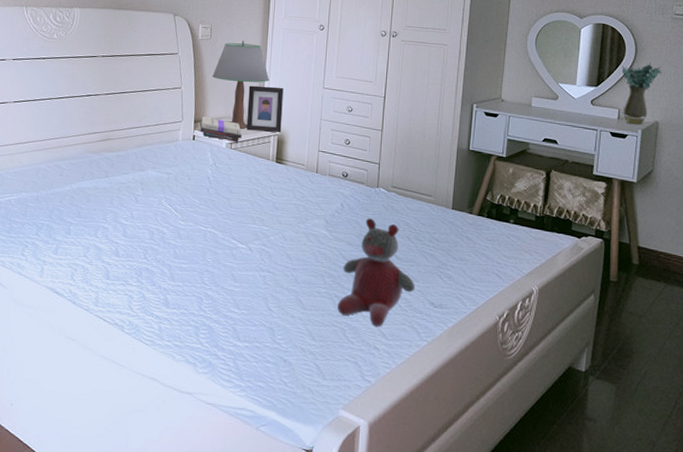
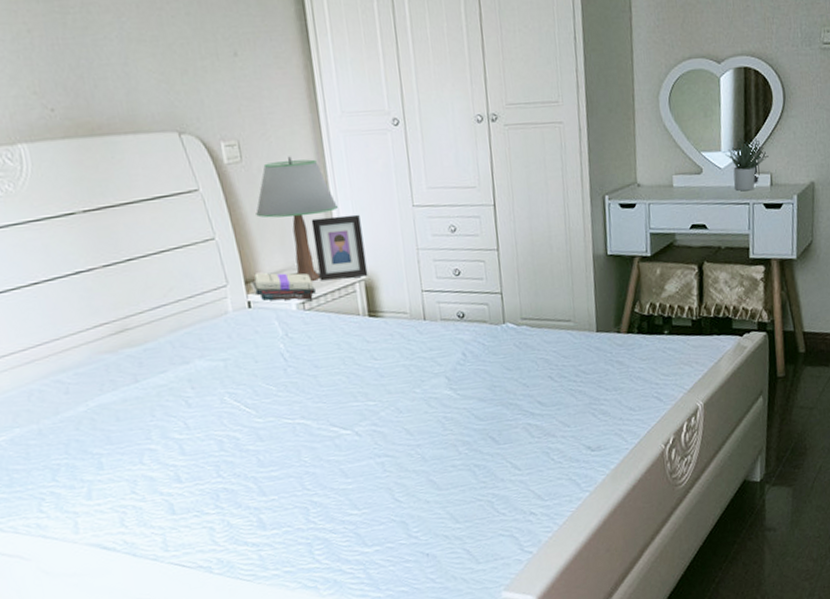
stuffed bear: present [338,218,415,327] -> none [477,363,567,490]
succulent plant: none [579,77,616,120] -> present [725,138,766,192]
vase: present [621,62,662,126] -> none [769,109,814,191]

